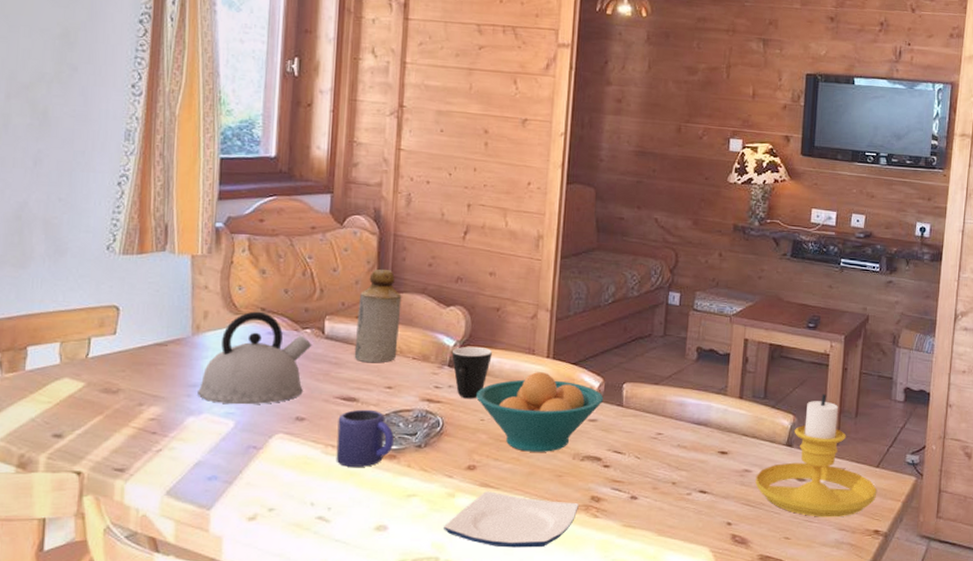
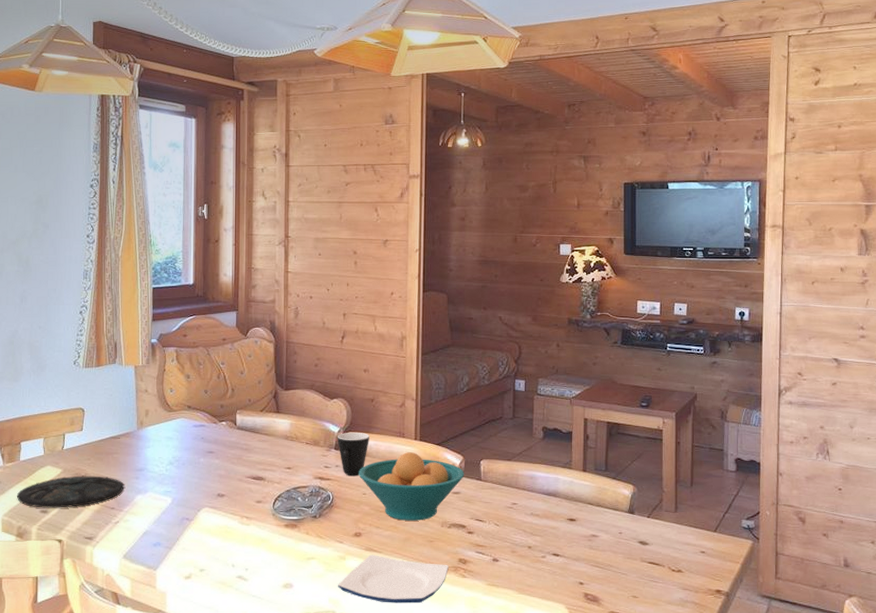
plate: none [18,391,171,432] -> present [16,476,125,508]
kettle: present [198,311,312,405] -> none [143,409,228,485]
mug: present [336,409,394,467] -> none [250,486,294,534]
bottle: present [354,269,402,363] -> none [260,370,295,448]
candlestick: present [755,394,877,518] -> none [602,466,716,578]

